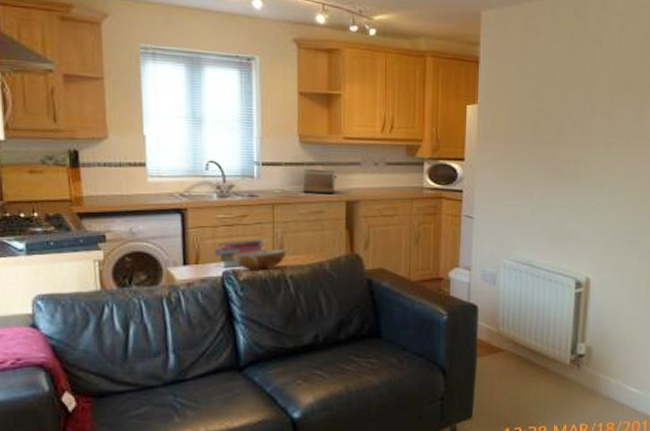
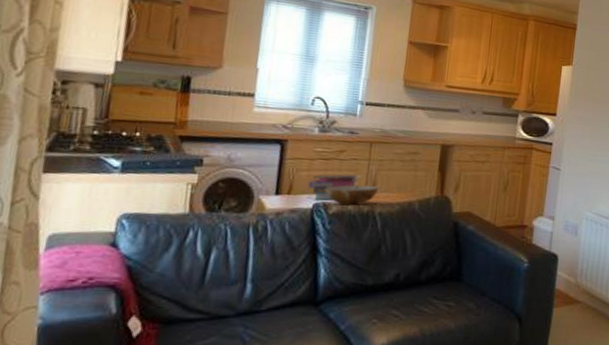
toaster: present [302,169,338,194] -> none [401,112,436,137]

